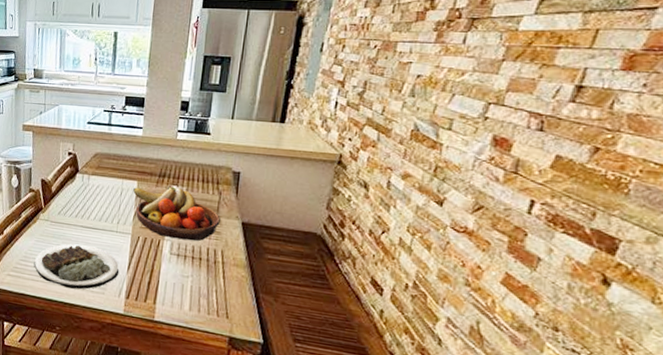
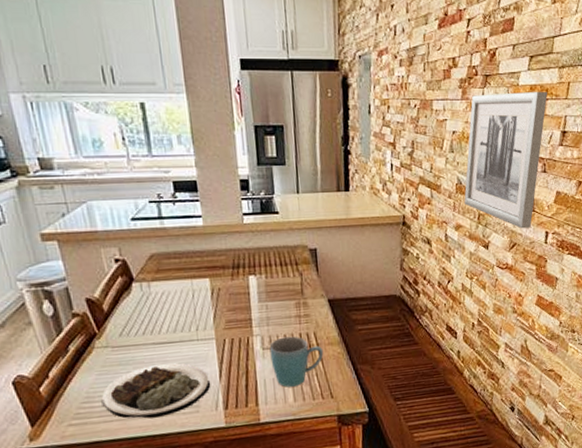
fruit bowl: present [133,186,220,241] -> none [206,276,307,333]
mug: none [175,247,228,297] -> present [269,336,324,387]
wall art: none [419,37,560,193] -> present [464,91,548,229]

